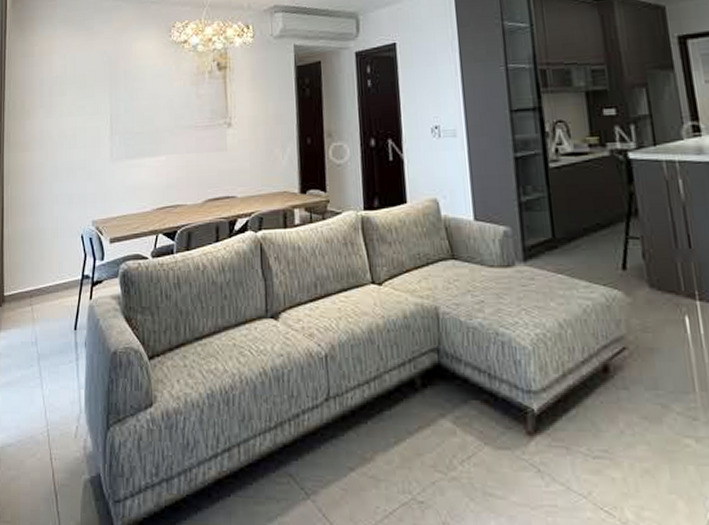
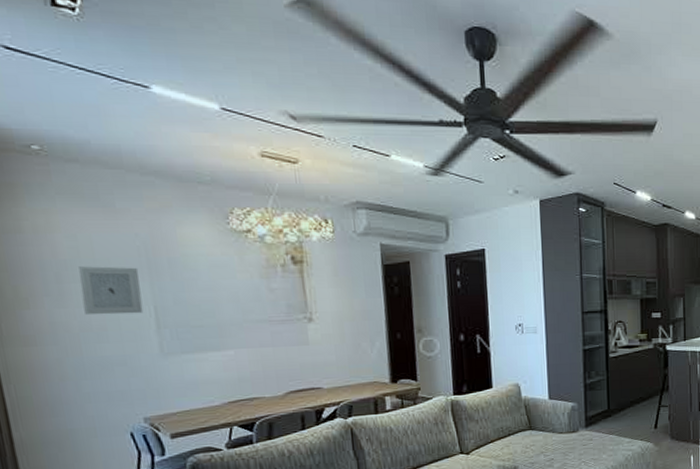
wall art: none [63,80,103,124] -> present [79,266,144,316]

